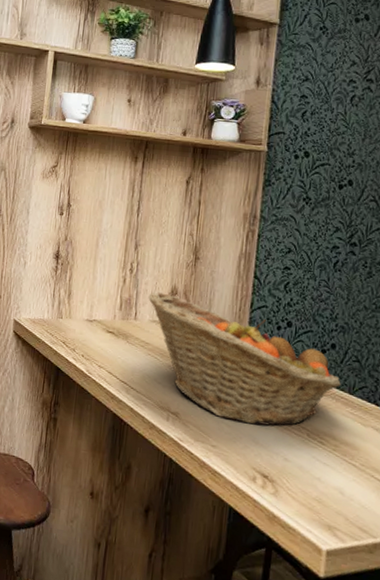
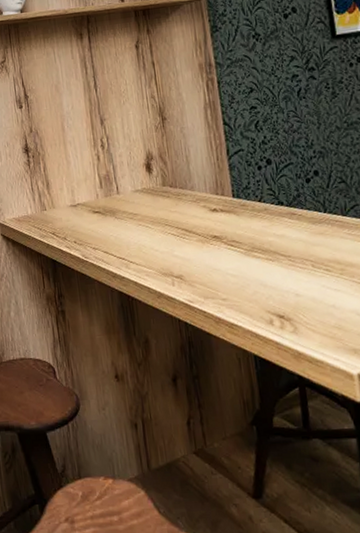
fruit basket: present [148,292,341,426] -> none [125,160,333,270]

